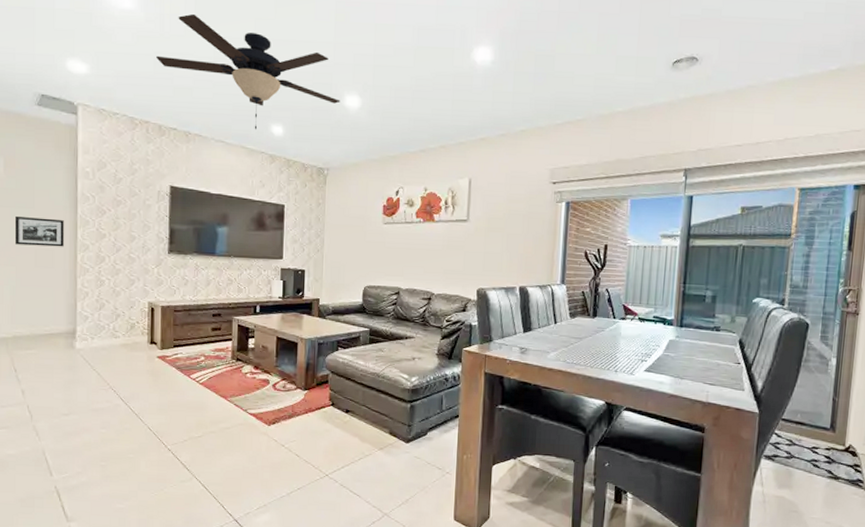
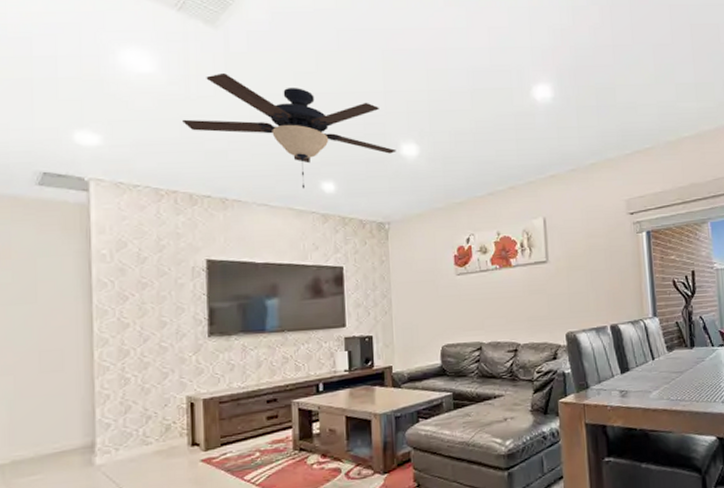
picture frame: present [15,215,64,247] -> none [12,312,76,349]

